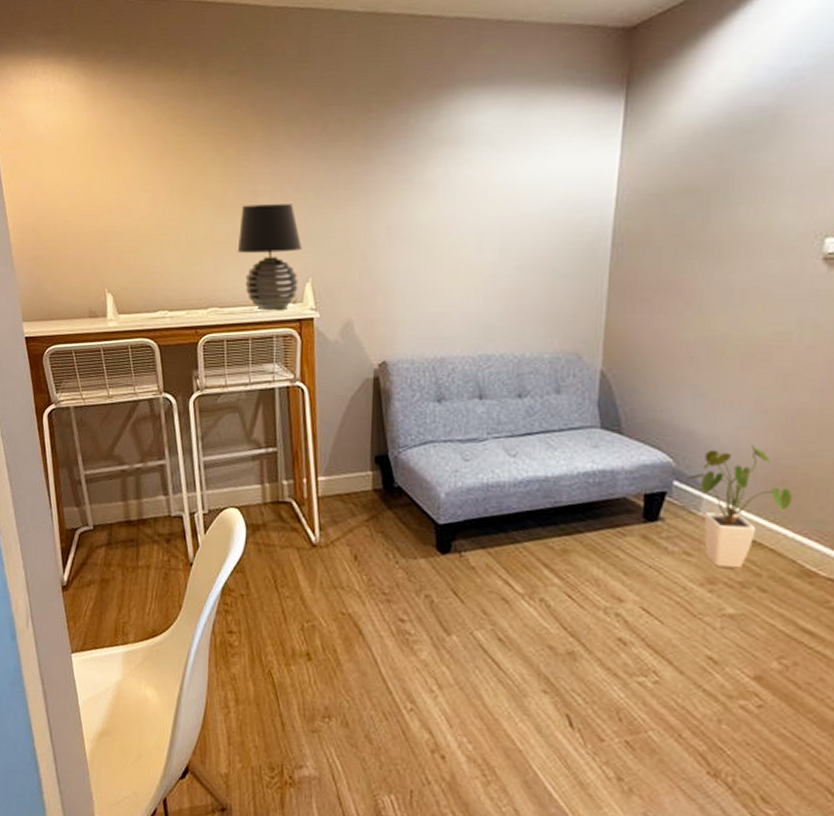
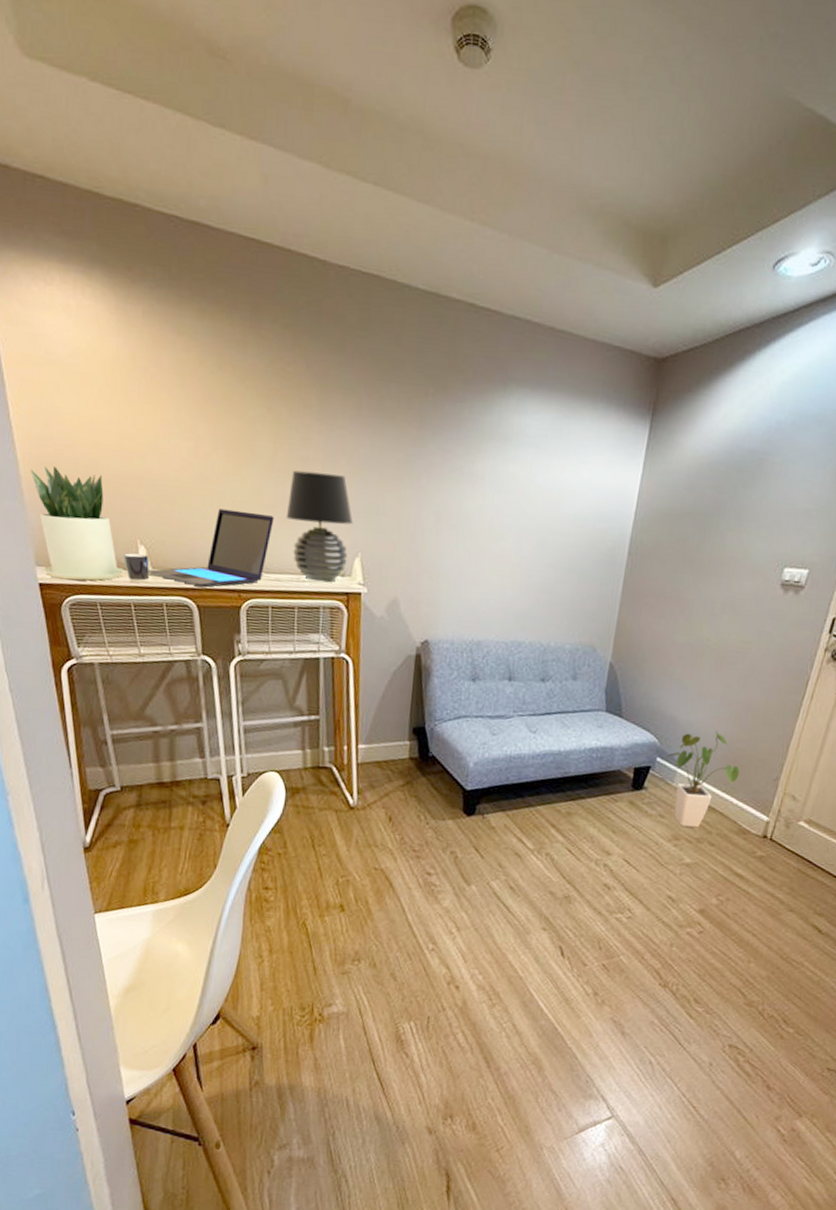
planter: none [18,231,95,332] -> present [30,465,125,581]
mug: none [93,302,117,328] -> present [122,553,150,583]
laptop: none [114,250,226,328] -> present [148,508,274,588]

